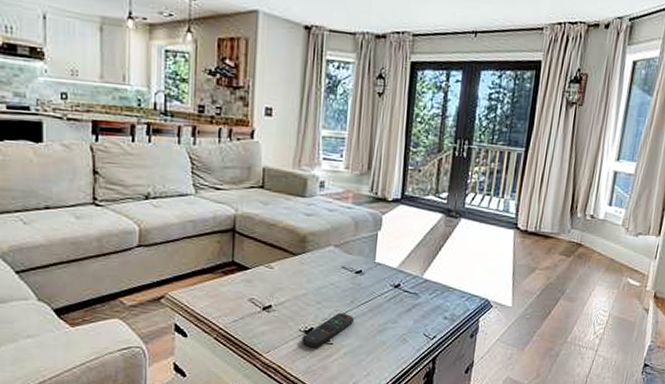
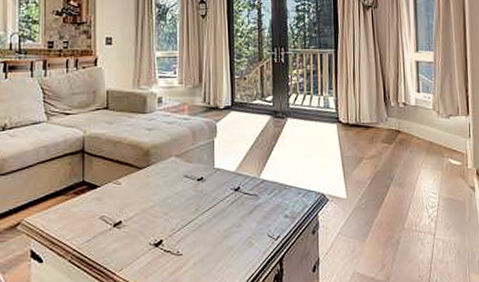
remote control: present [302,312,354,348] -> none [152,221,200,261]

